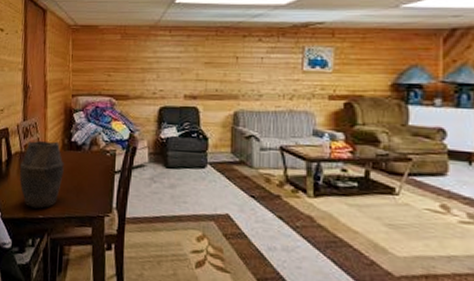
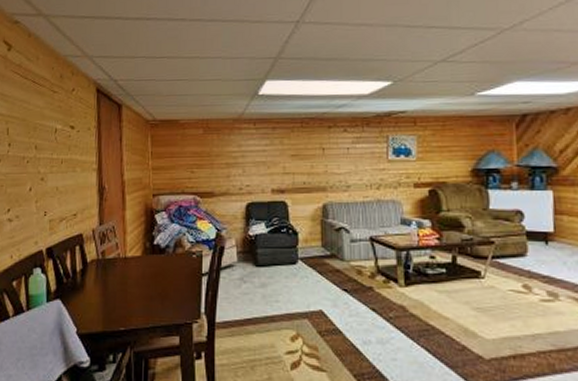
vase: present [20,140,64,209] -> none [97,245,146,320]

